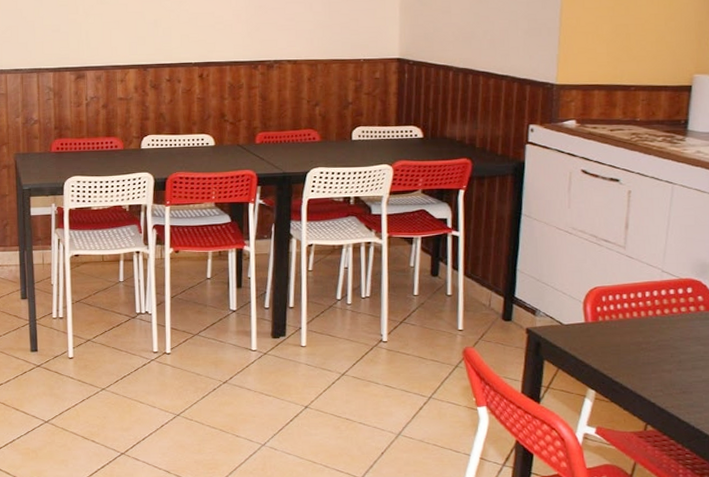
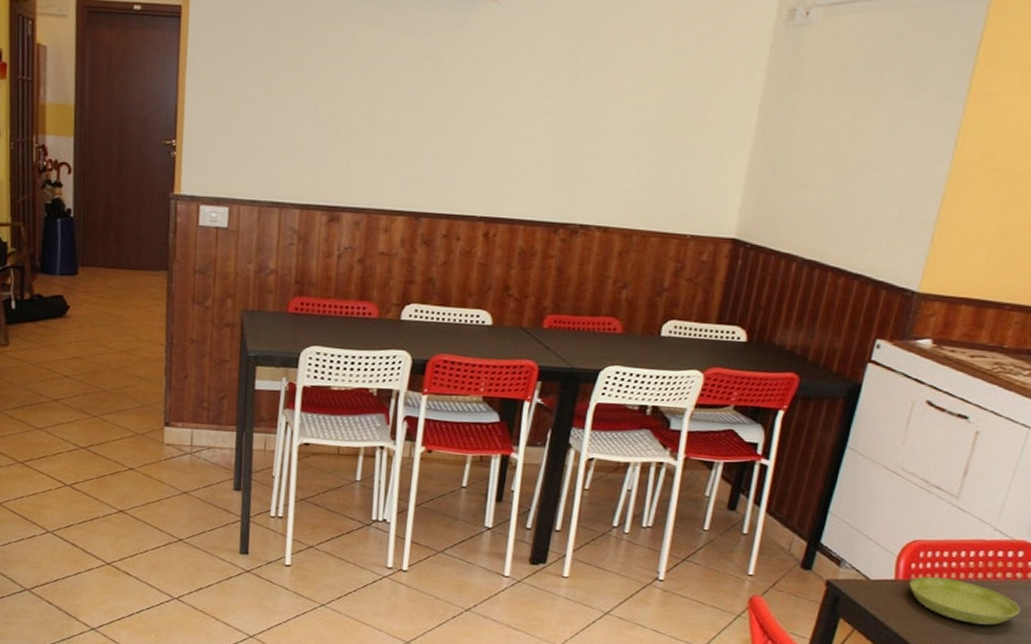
saucer: none [598,317,700,355] -> present [909,576,1021,625]

